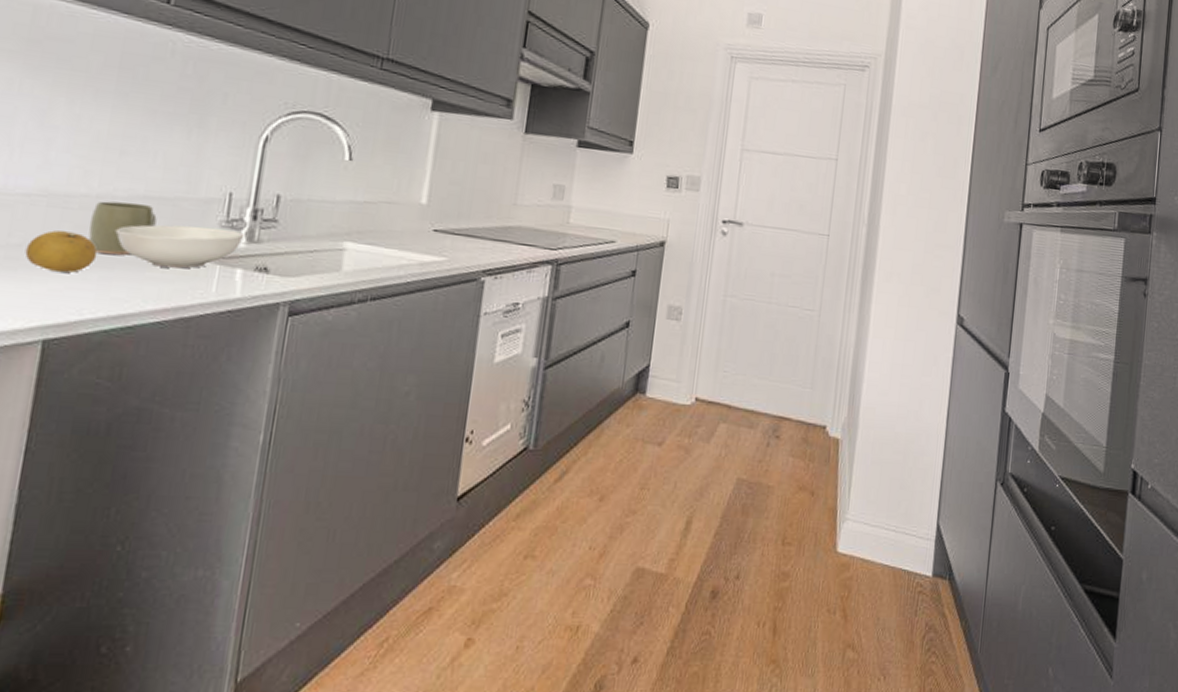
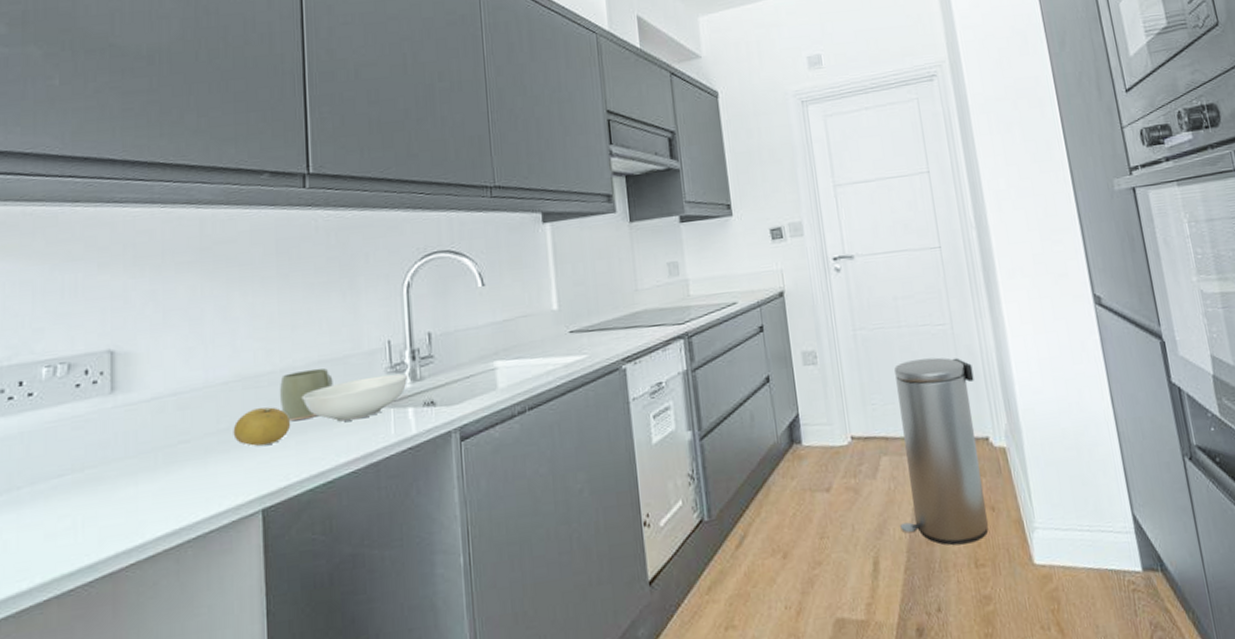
pedal bin: none [721,337,829,521] -> present [894,357,989,546]

